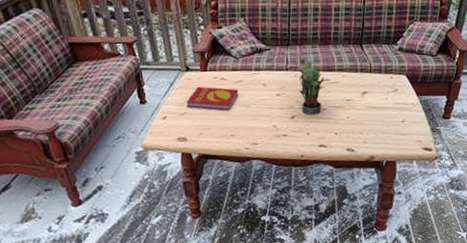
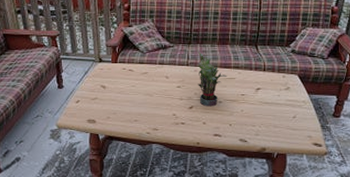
book: present [186,86,239,111] -> none [97,75,144,98]

